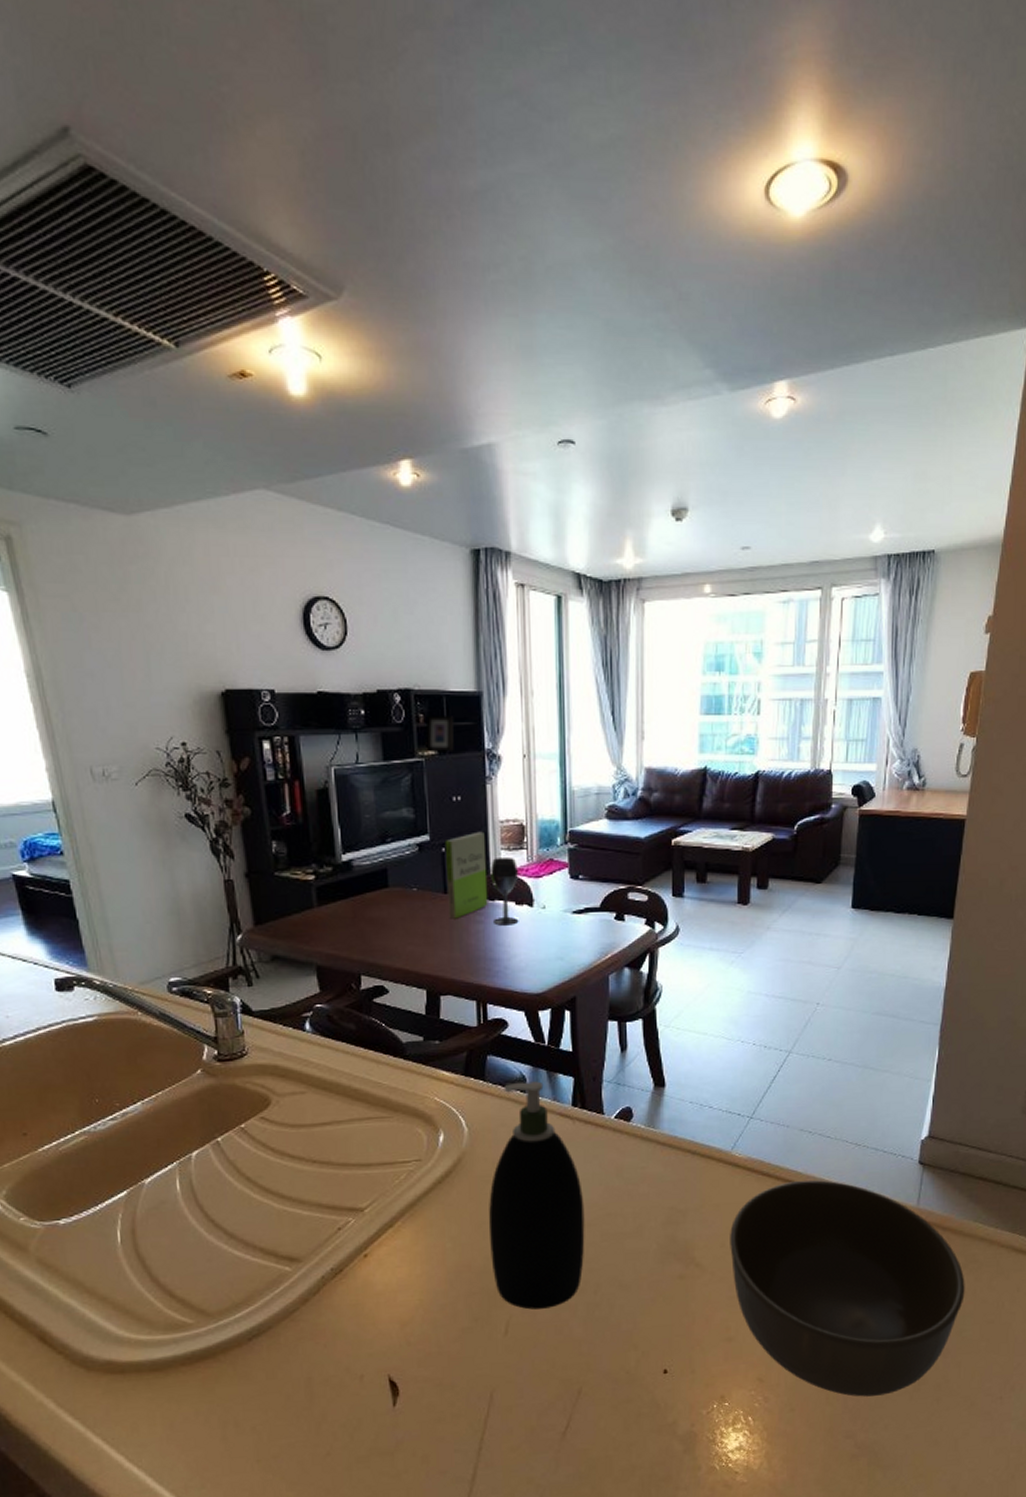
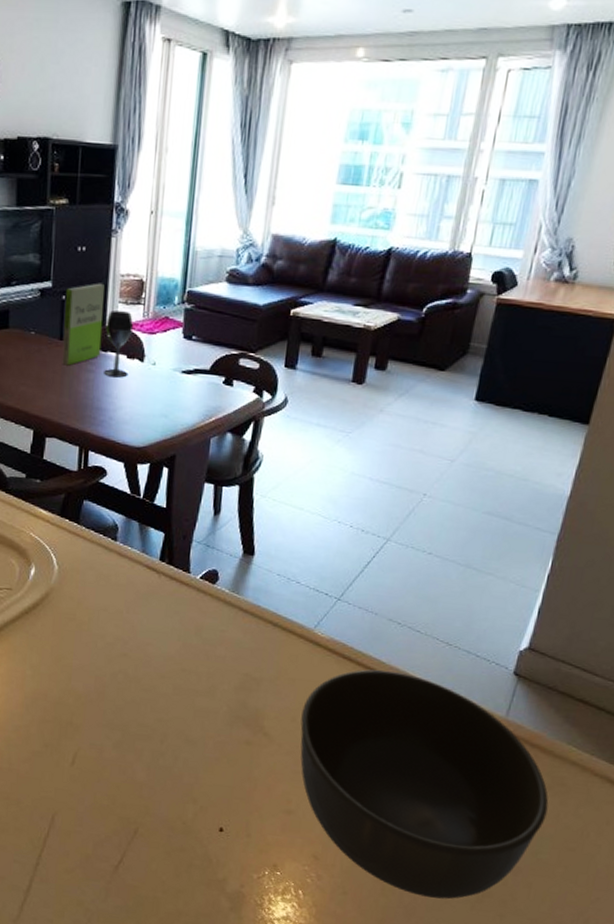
picture frame: present [426,716,455,752] -> none [58,165,88,203]
soap dispenser: present [488,1081,585,1310] -> none [66,529,161,749]

